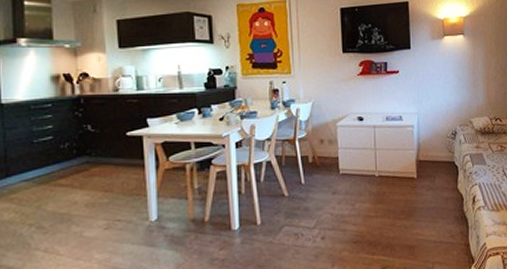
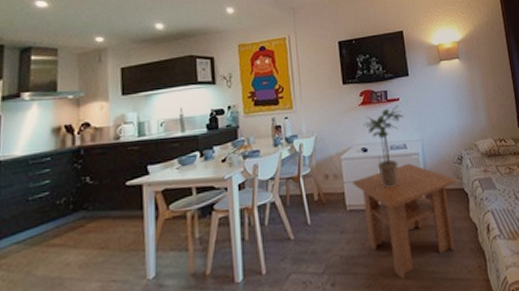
coffee table: none [347,134,447,238] -> present [352,163,456,279]
potted plant: none [360,78,402,156] -> present [363,106,404,188]

